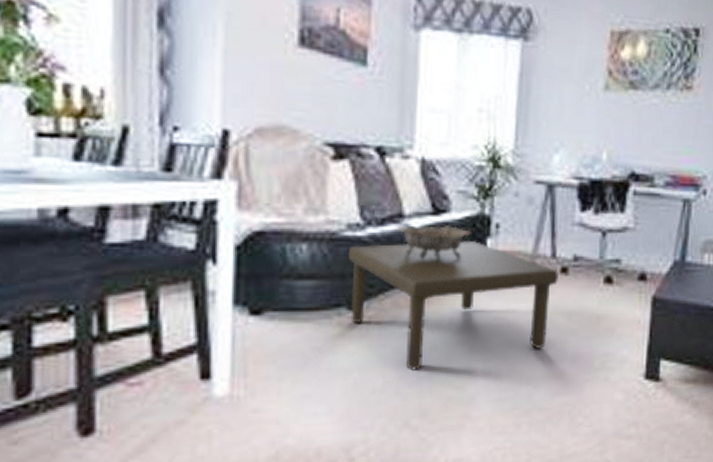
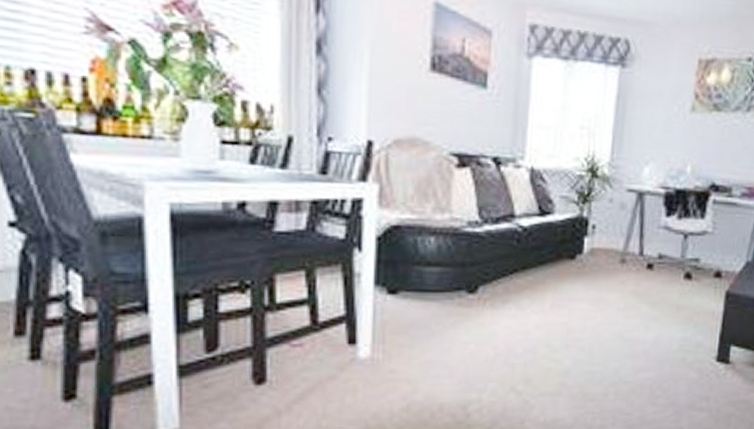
coffee table: present [347,241,560,371] -> none [467,239,646,345]
decorative bowl: present [398,224,471,259] -> none [510,224,571,254]

